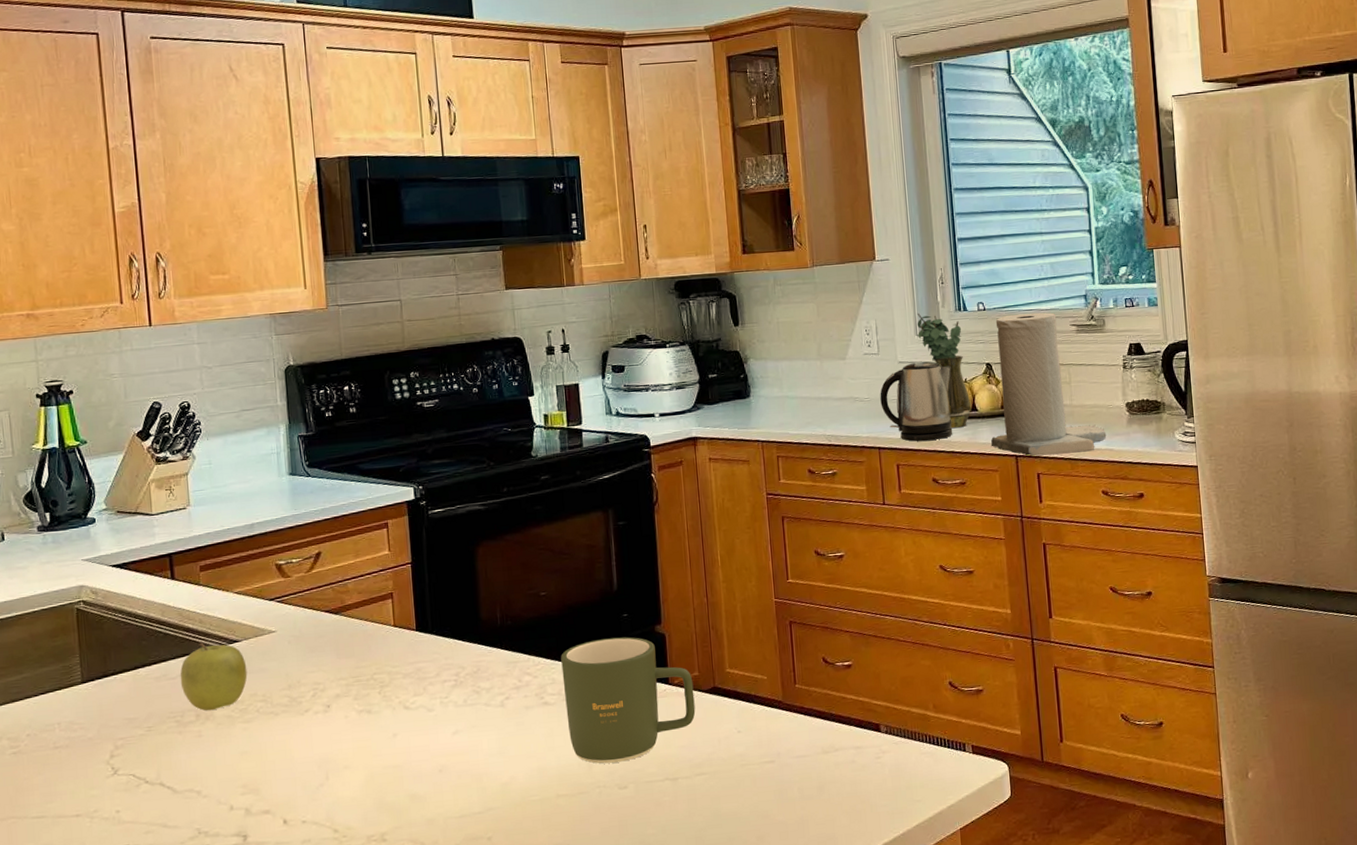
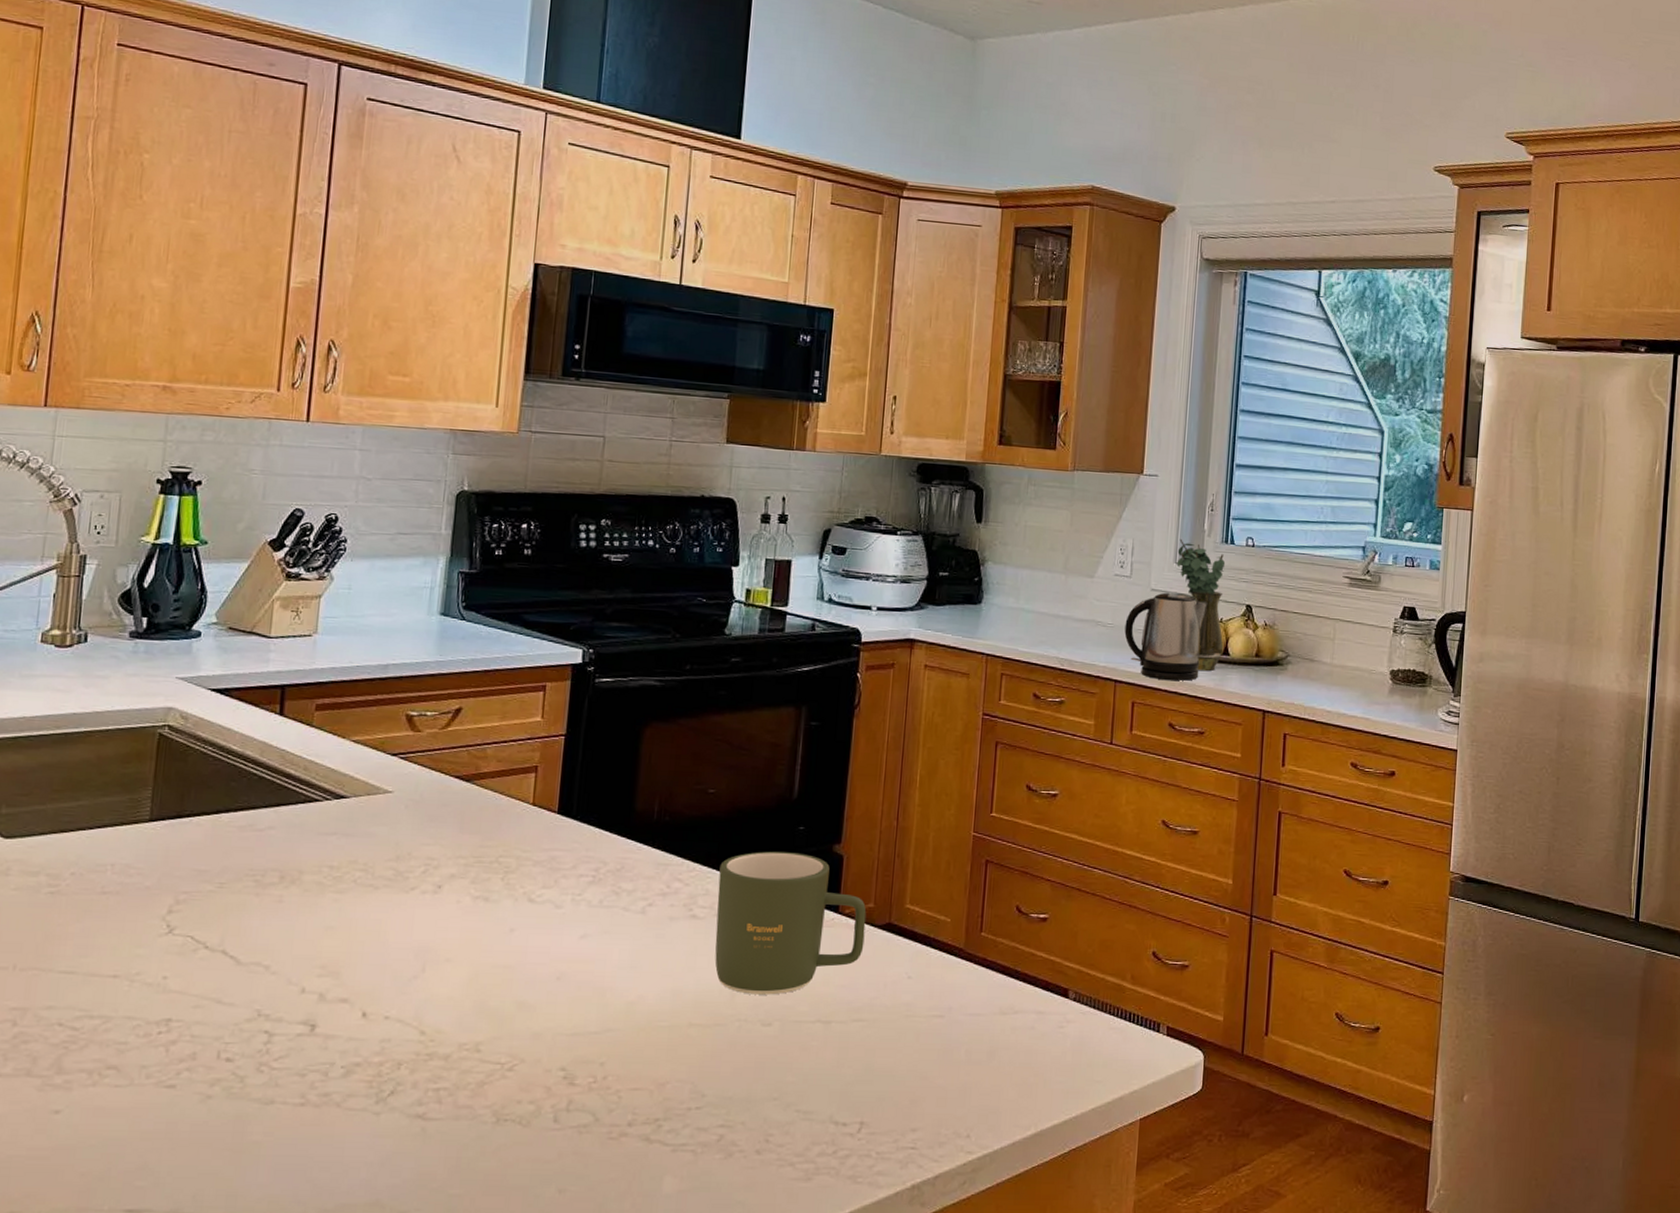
fruit: present [180,642,248,711] -> none [268,792,351,874]
paper towel: present [990,312,1107,456] -> none [1238,555,1365,717]

